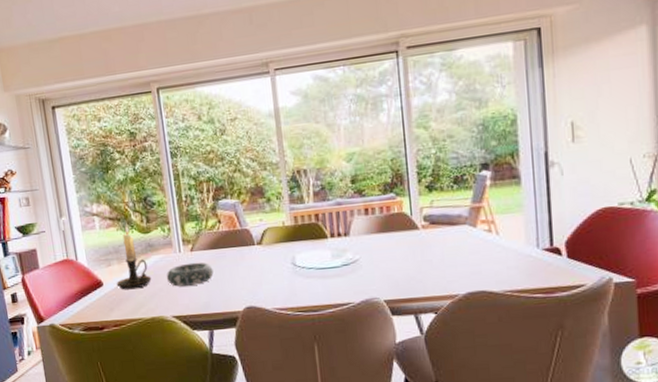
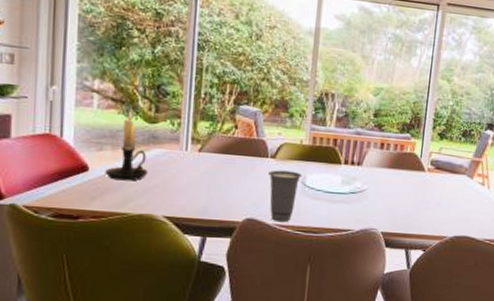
decorative bowl: present [166,262,214,287] -> none [165,163,219,188]
cup: none [258,253,292,306] -> present [269,170,303,223]

